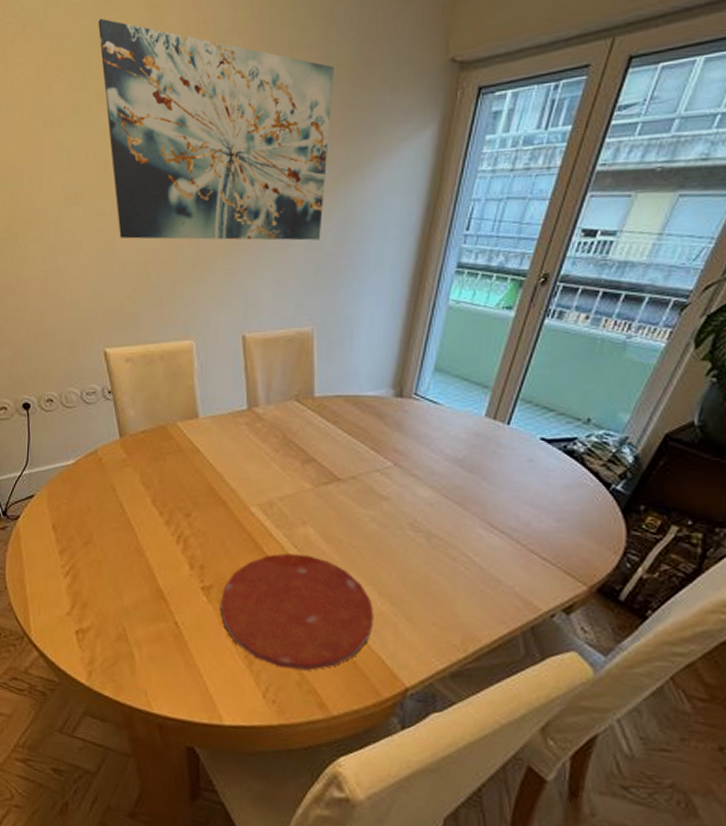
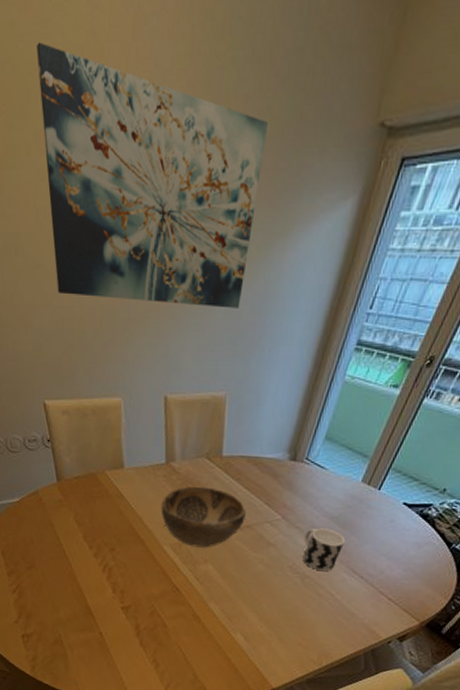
plate: present [221,554,374,671] -> none [136,584,254,673]
decorative bowl: none [245,433,349,507] -> present [161,486,246,548]
cup: none [424,474,475,527] -> present [303,528,345,571]

